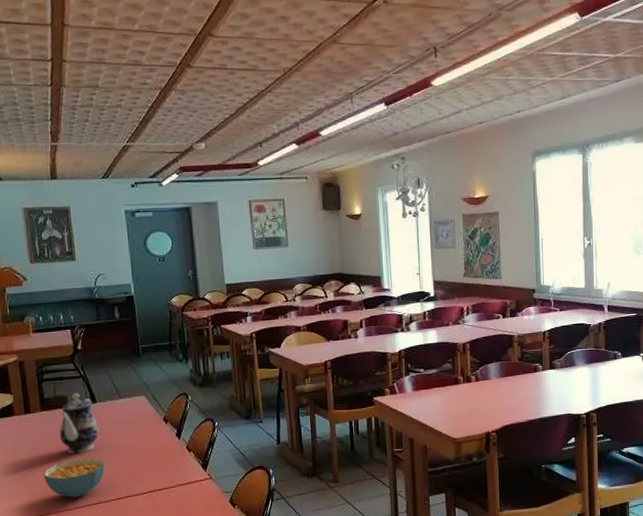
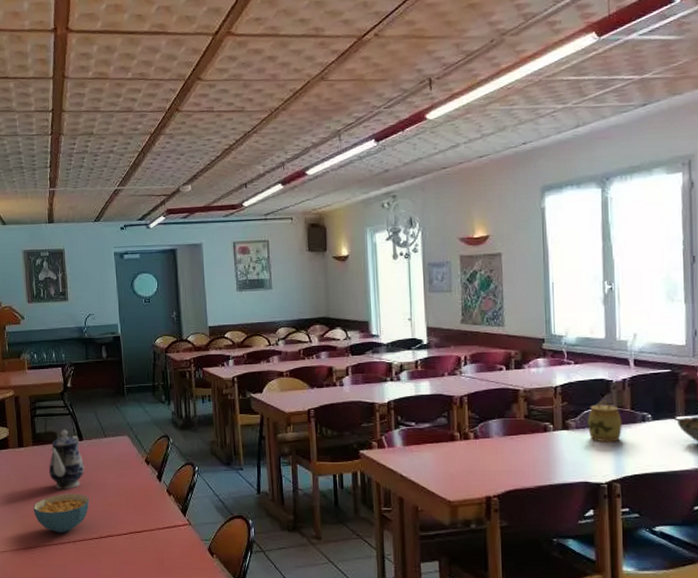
jar: none [570,342,598,379] -> present [587,401,622,443]

